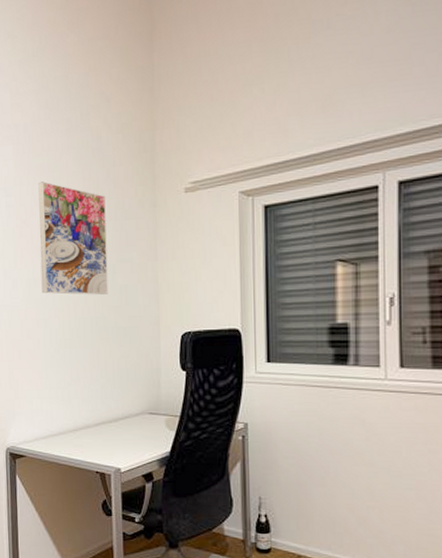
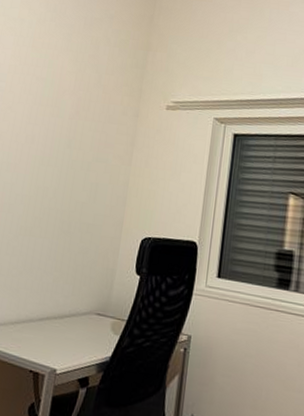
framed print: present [38,181,109,295] -> none [12,74,93,189]

